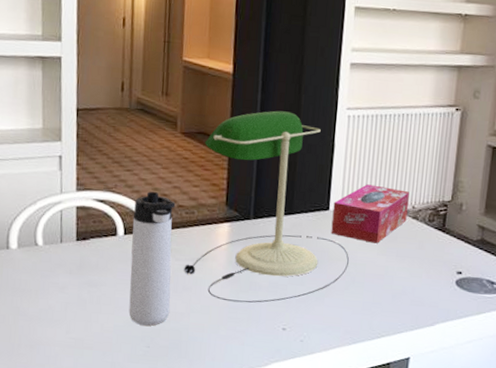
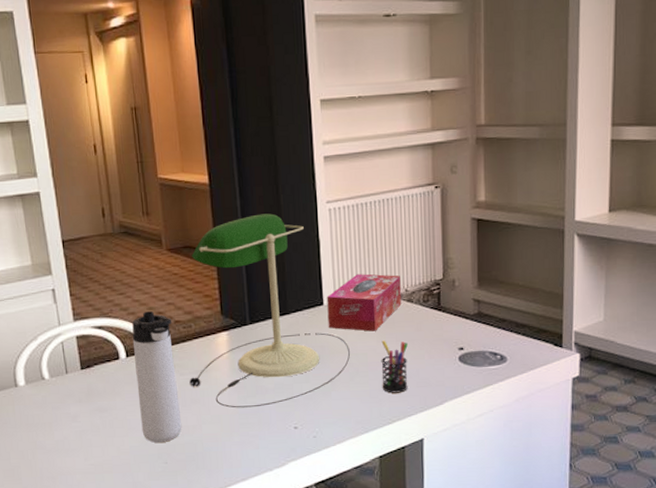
pen holder: none [376,254,407,309] -> present [381,340,408,393]

